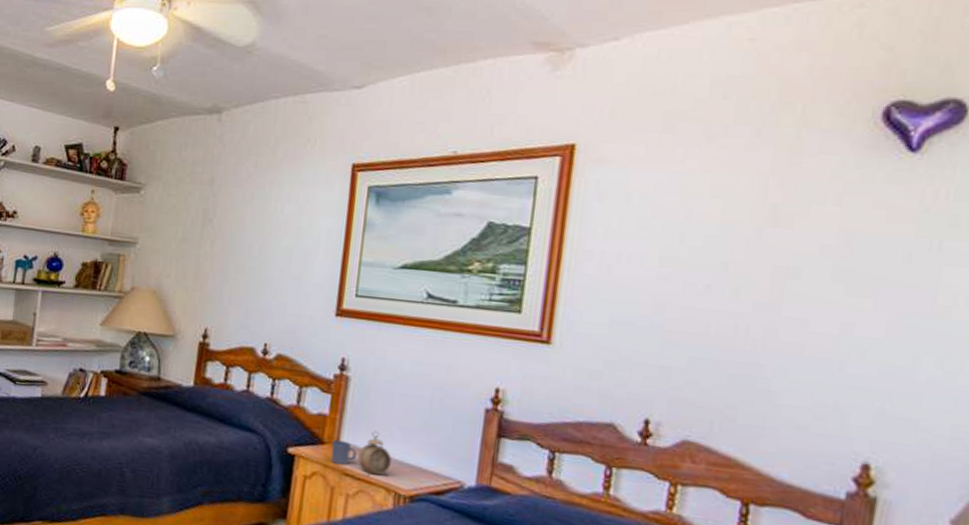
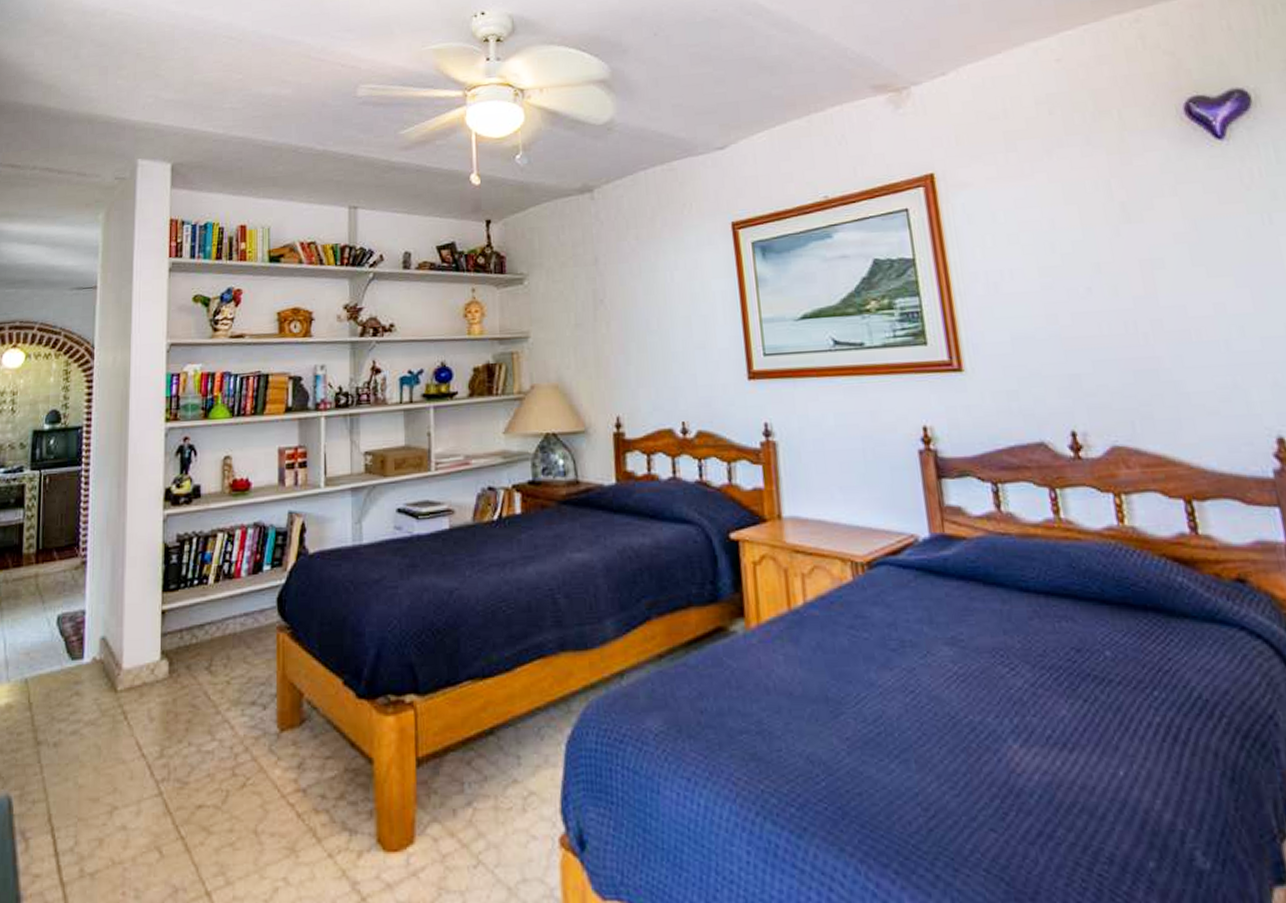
mug: present [331,440,357,466] -> none [774,514,803,543]
alarm clock: present [358,430,392,477] -> none [804,495,840,549]

